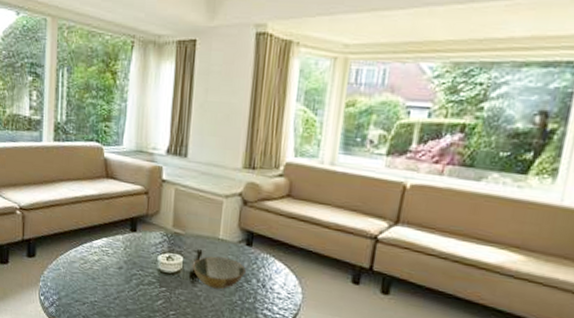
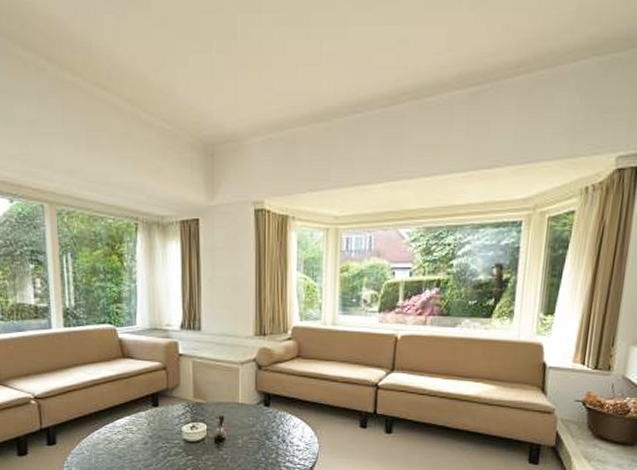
bowl: present [192,256,246,290] -> none [216,420,266,450]

